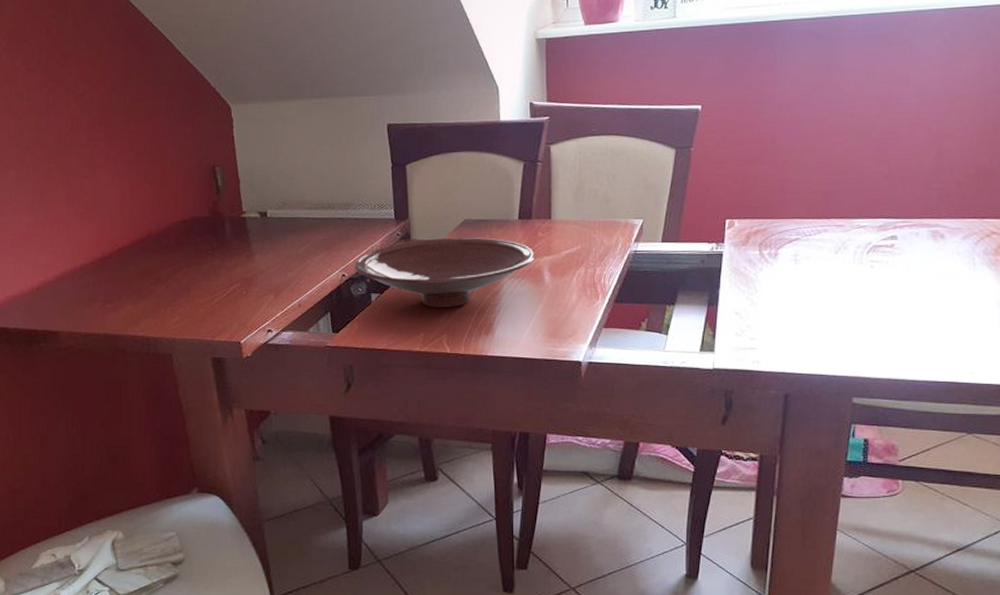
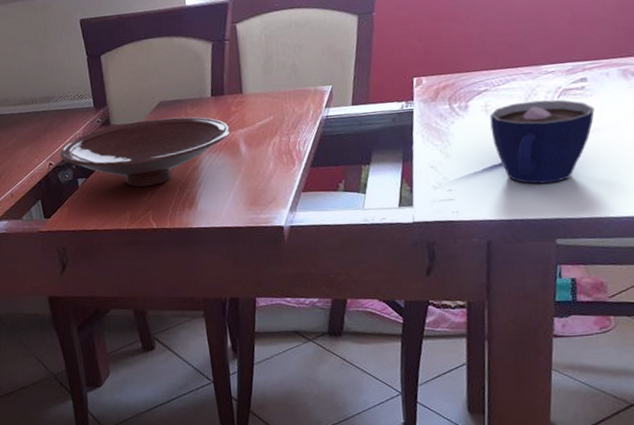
cup: none [798,254,902,340] -> present [489,99,595,184]

